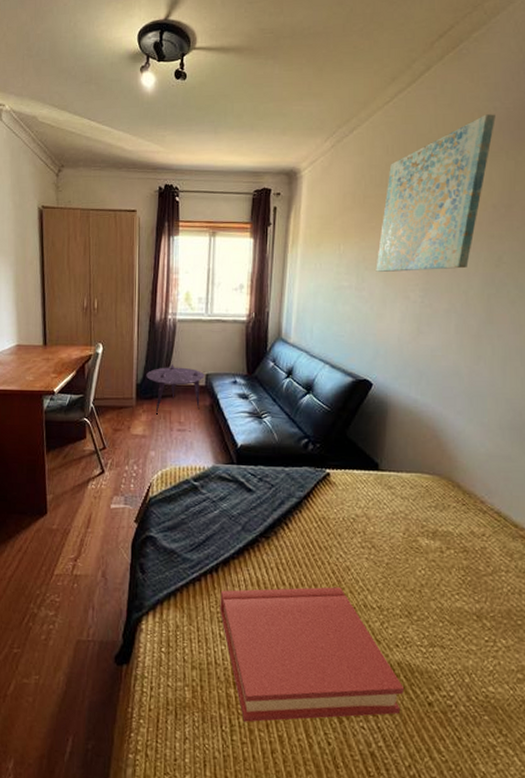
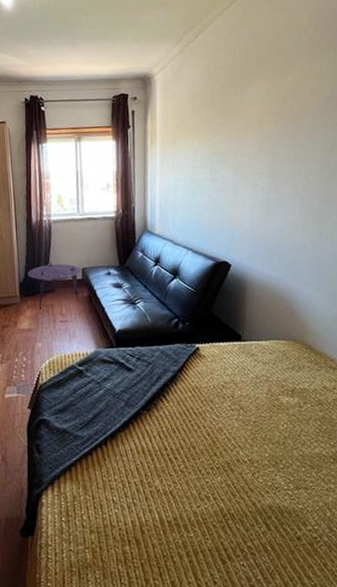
hardback book: present [220,587,405,722] -> none [110,447,277,573]
wall art: present [376,114,495,272] -> none [226,14,322,164]

